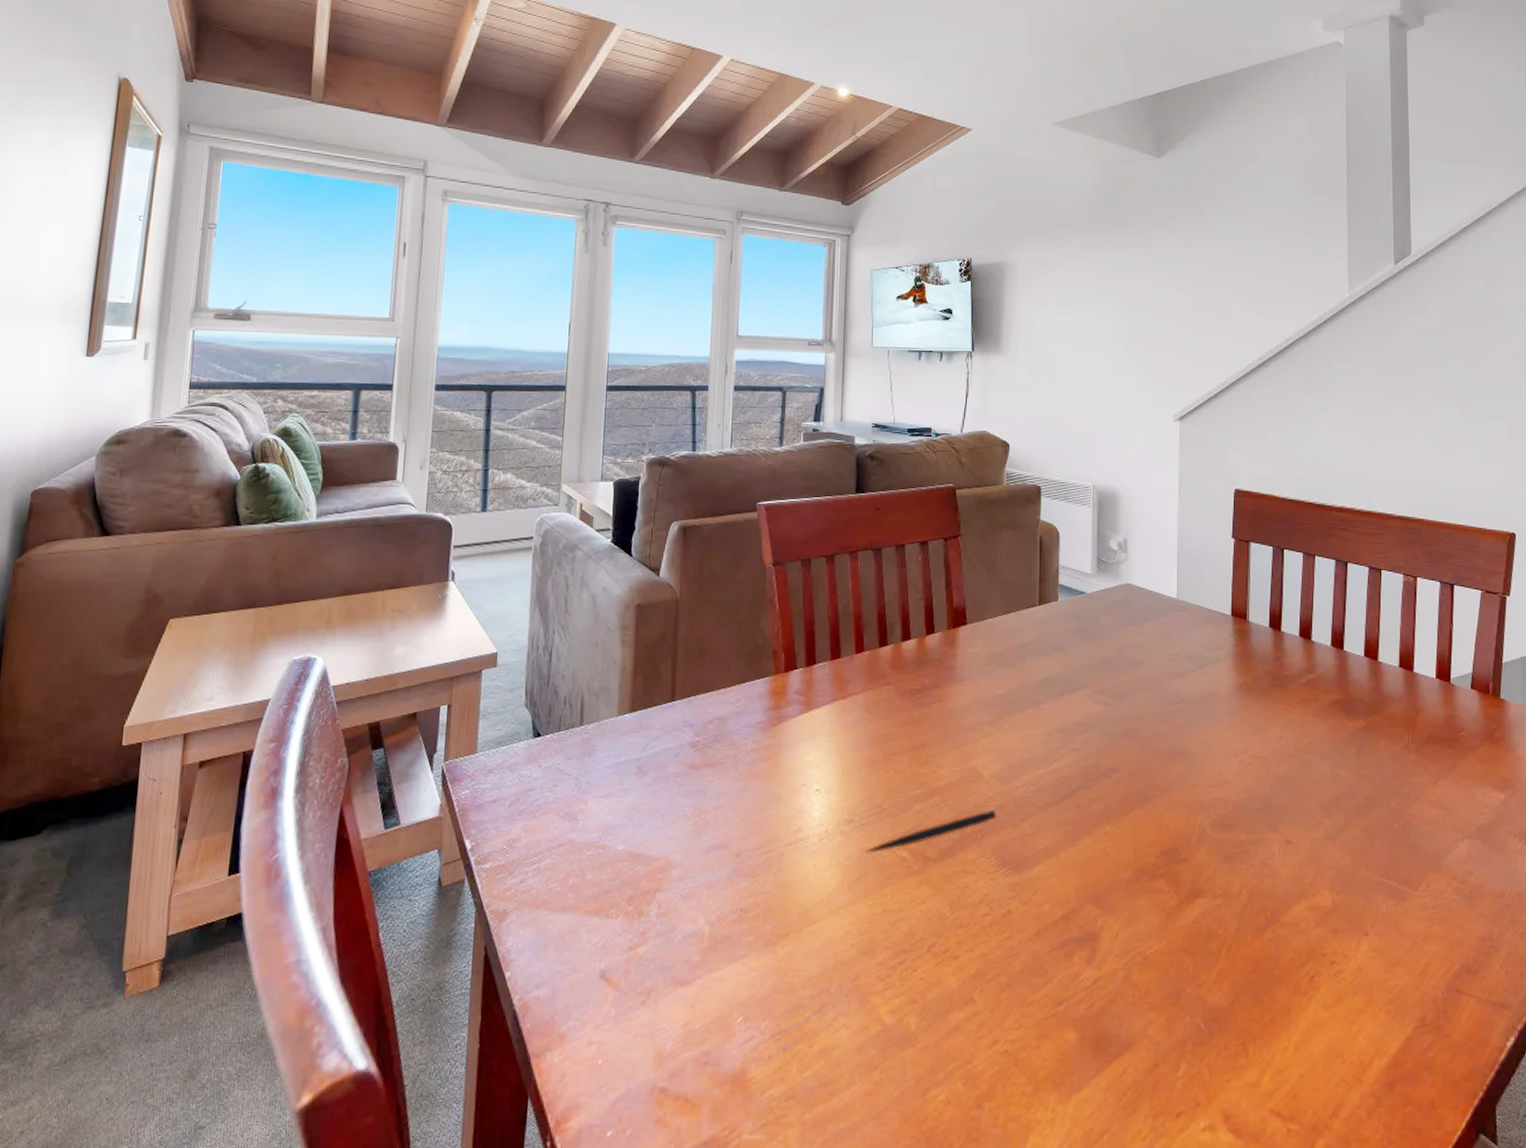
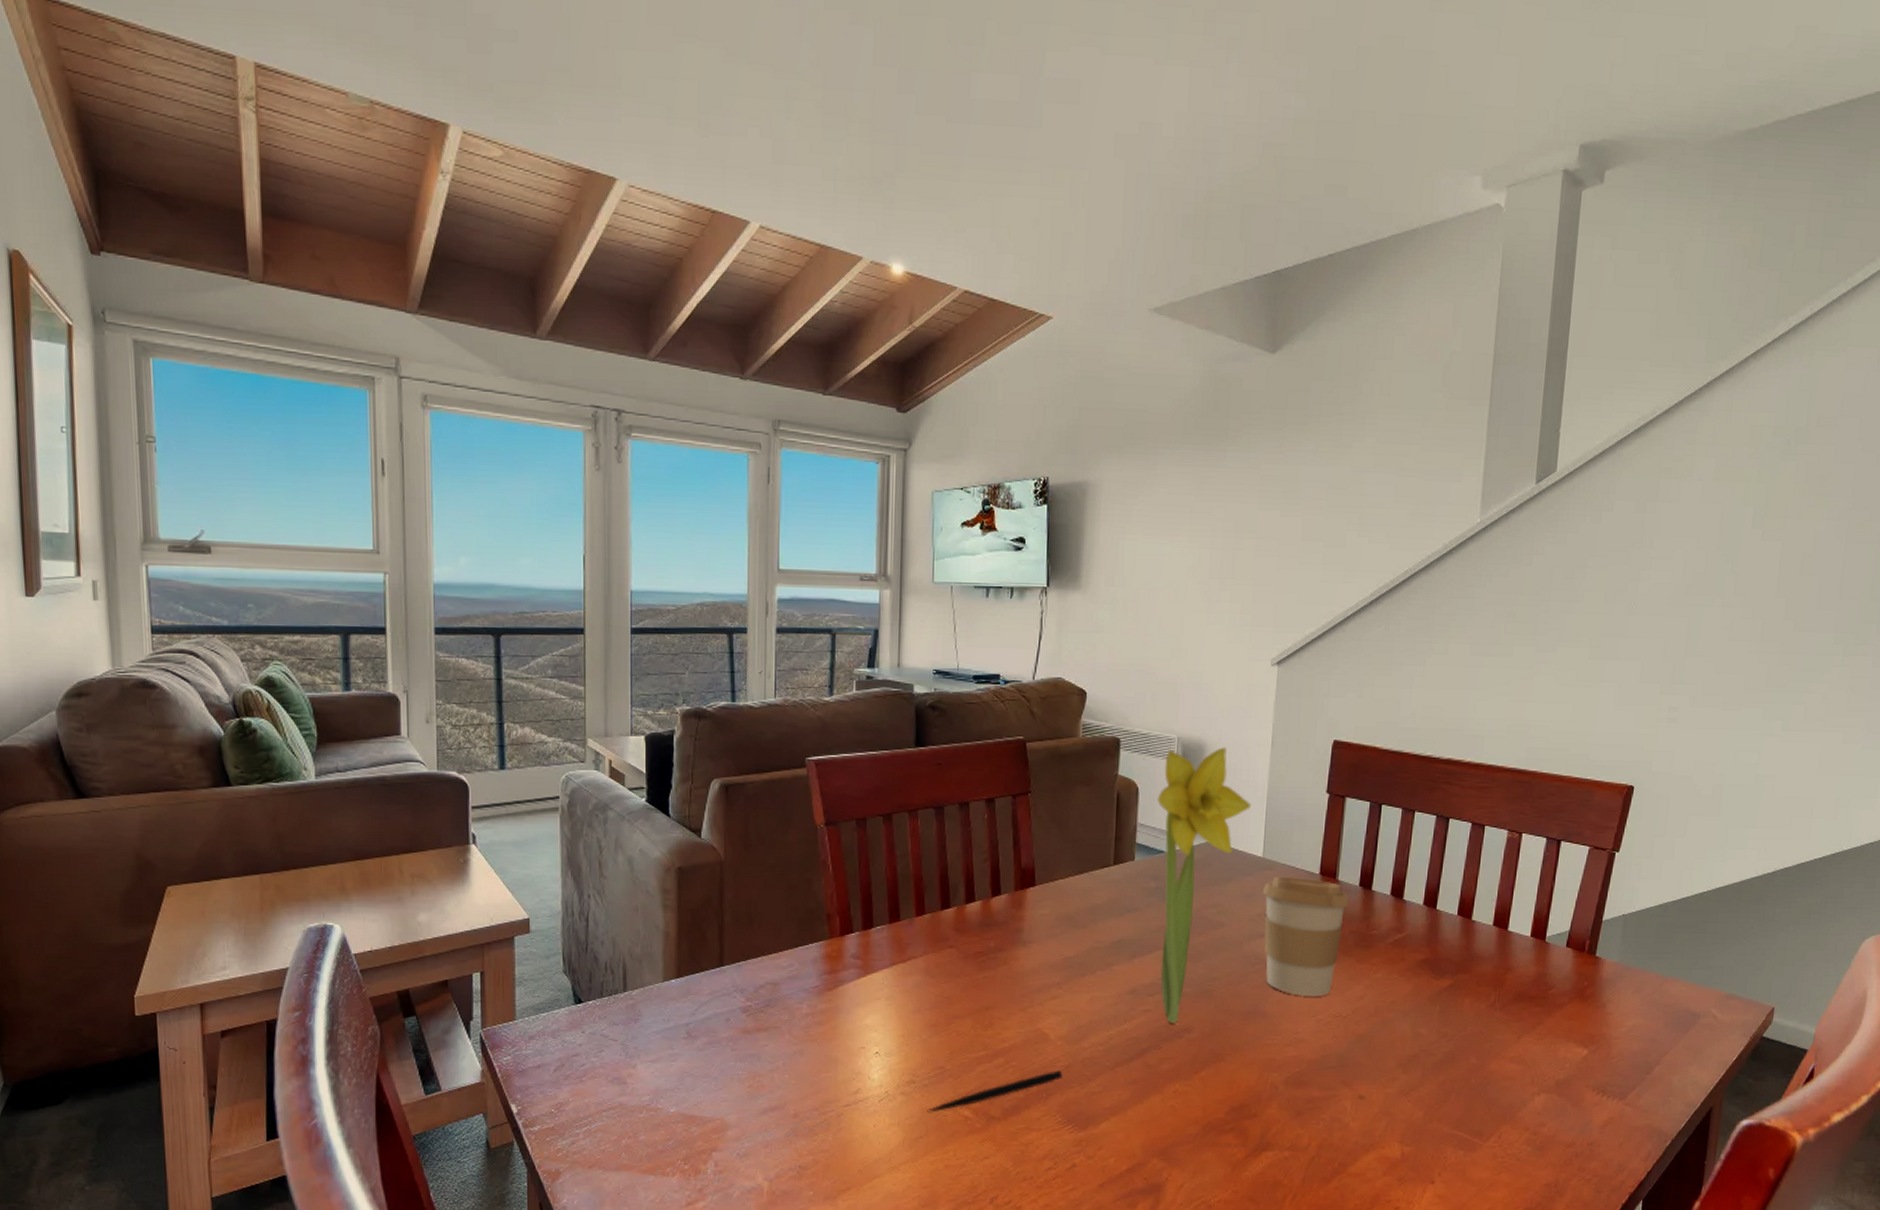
flower: none [1077,495,1163,762] -> present [1157,747,1251,1023]
coffee cup: none [1178,618,1261,736] -> present [1262,877,1350,996]

